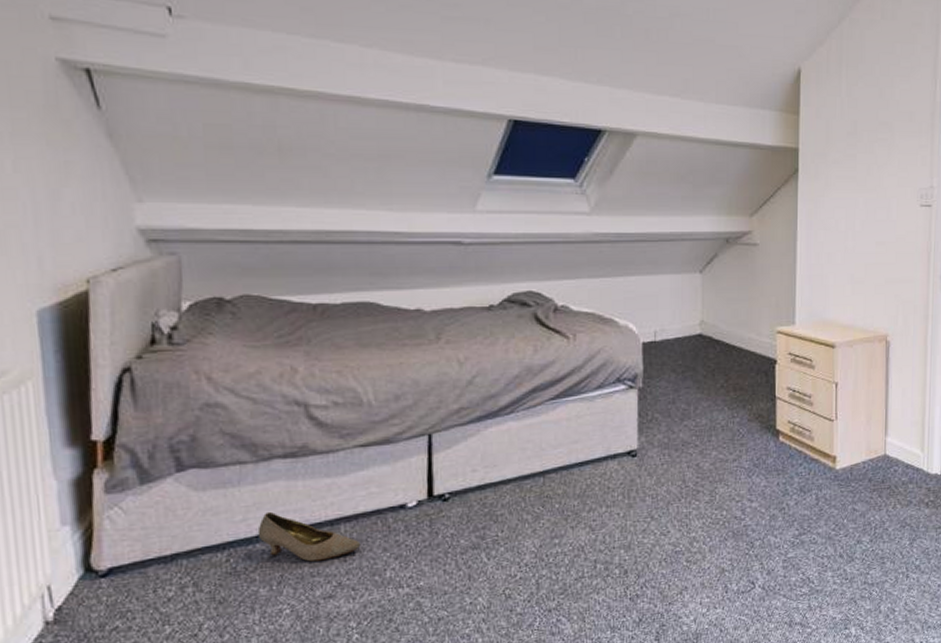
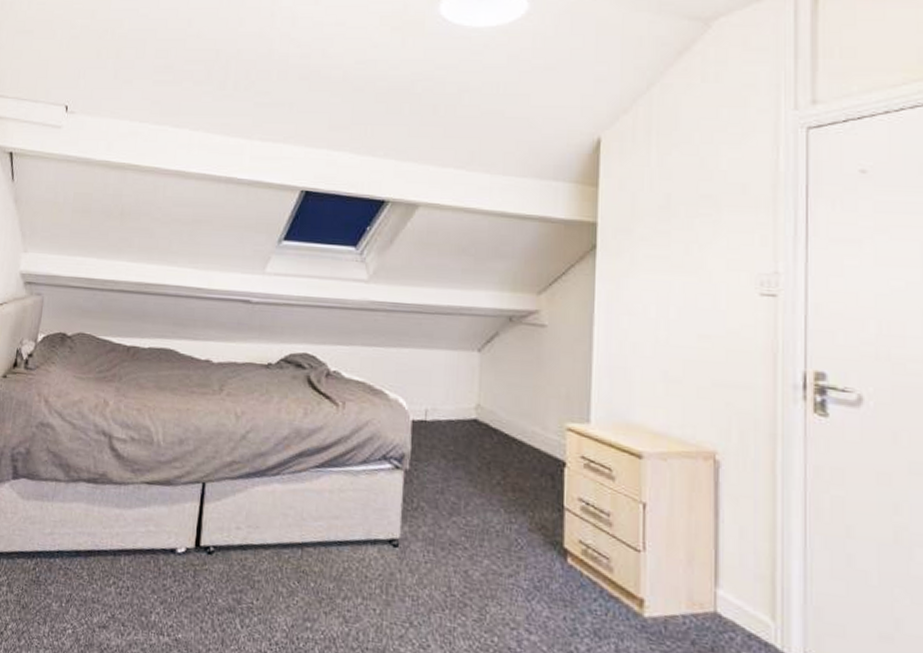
shoe: present [257,511,361,562] -> none [59,530,135,589]

